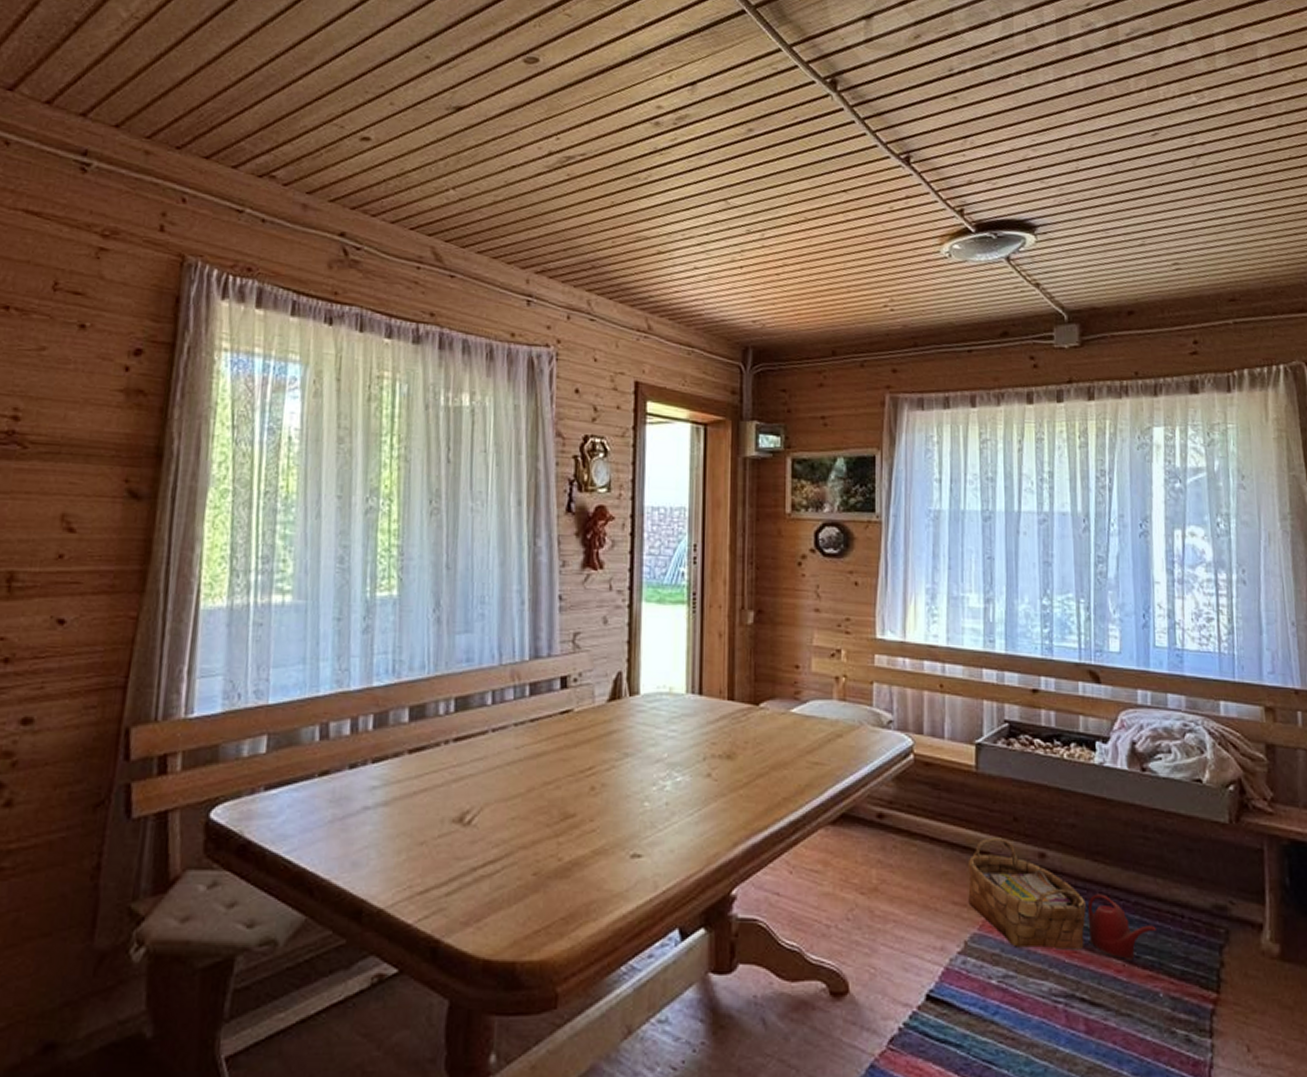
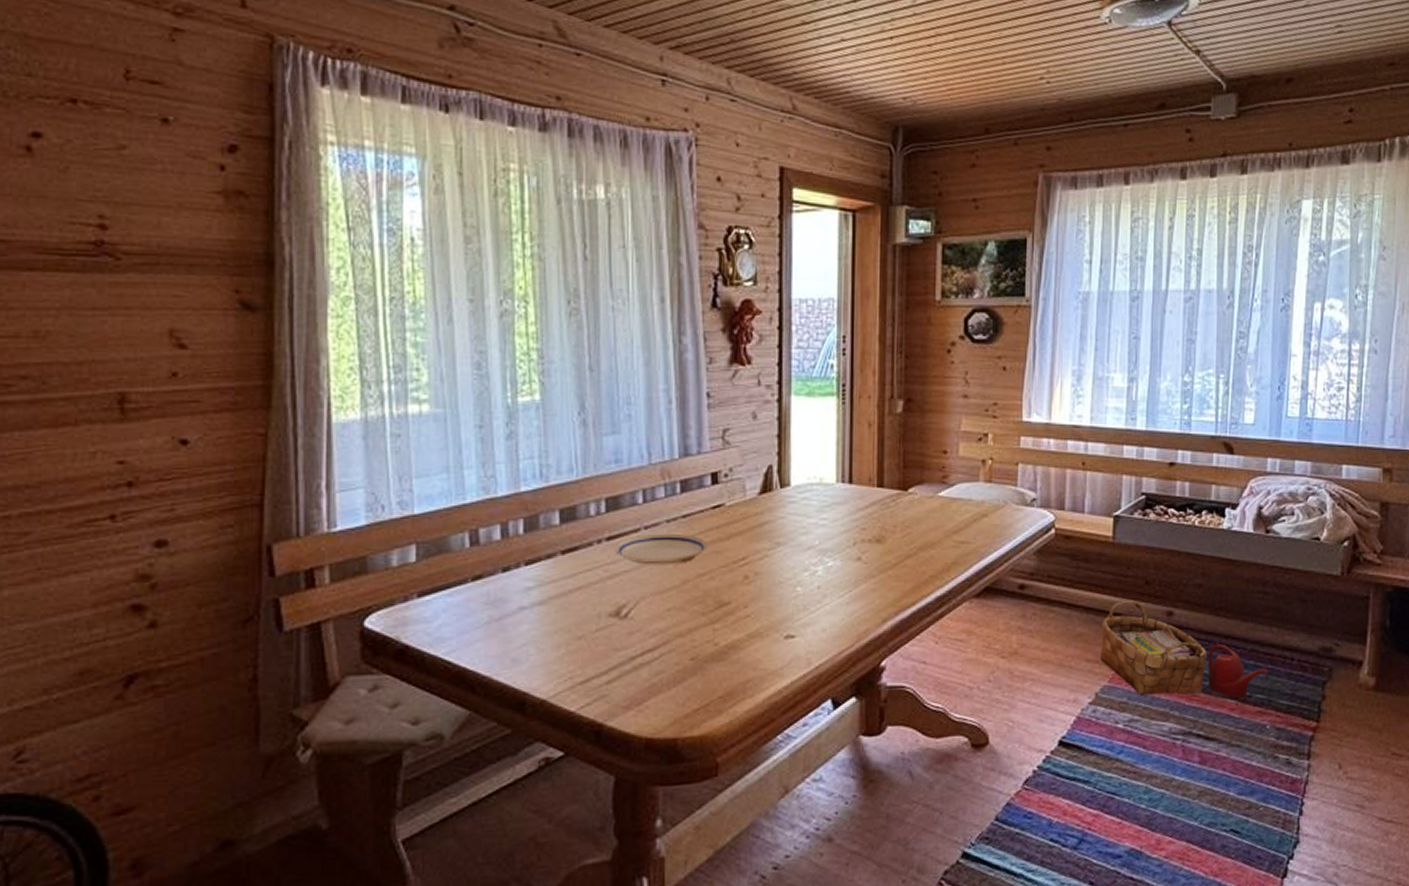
plate: none [460,736,555,772] -> present [613,533,708,567]

